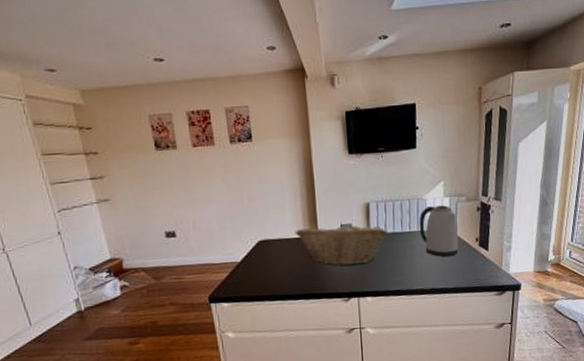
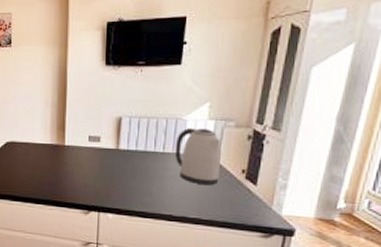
fruit basket: present [295,222,388,266] -> none [42,133,138,179]

